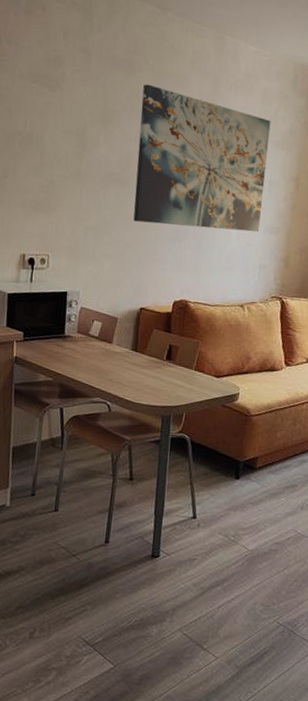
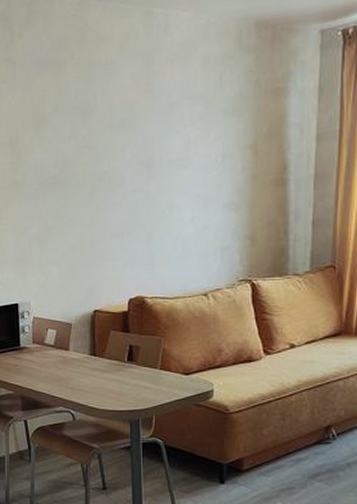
wall art: present [133,84,271,232] -> none [72,78,217,222]

